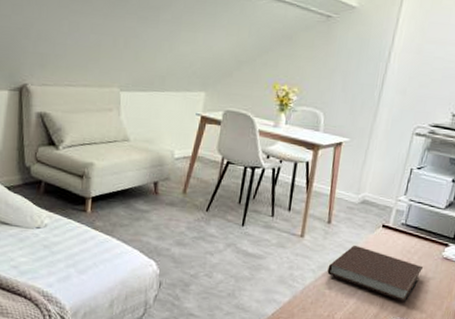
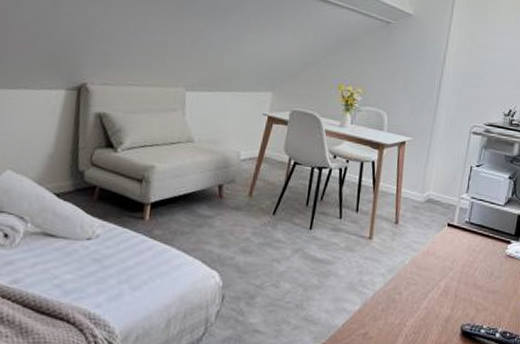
notebook: present [327,244,424,303] -> none [396,245,489,305]

